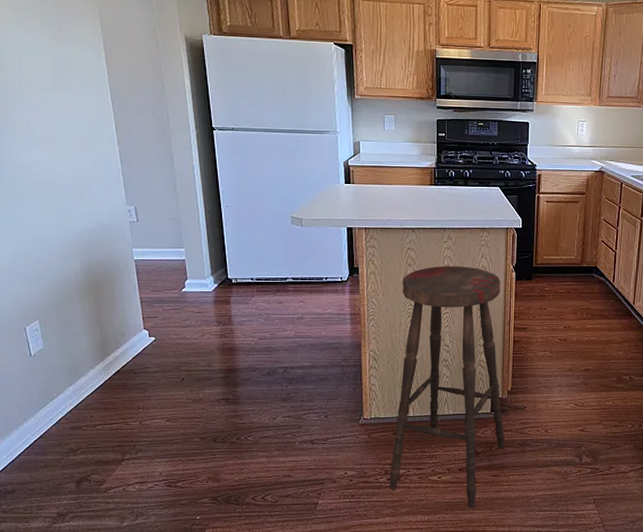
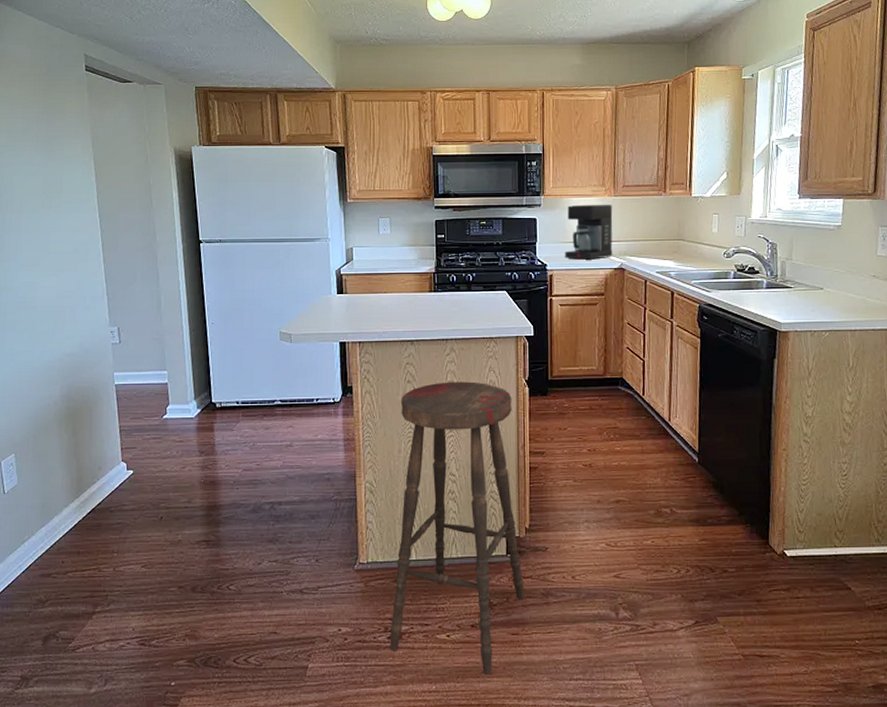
coffee maker: none [552,111,597,162] -> present [565,204,613,260]

